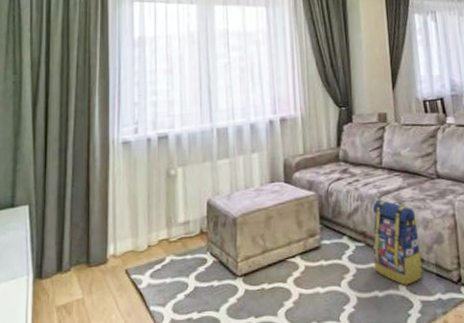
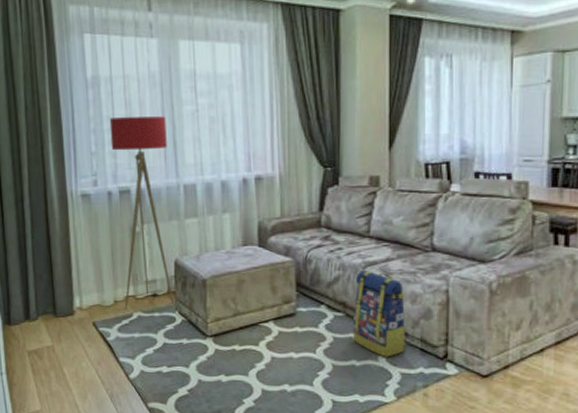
floor lamp: none [152,69,206,254] -> present [109,116,175,310]

